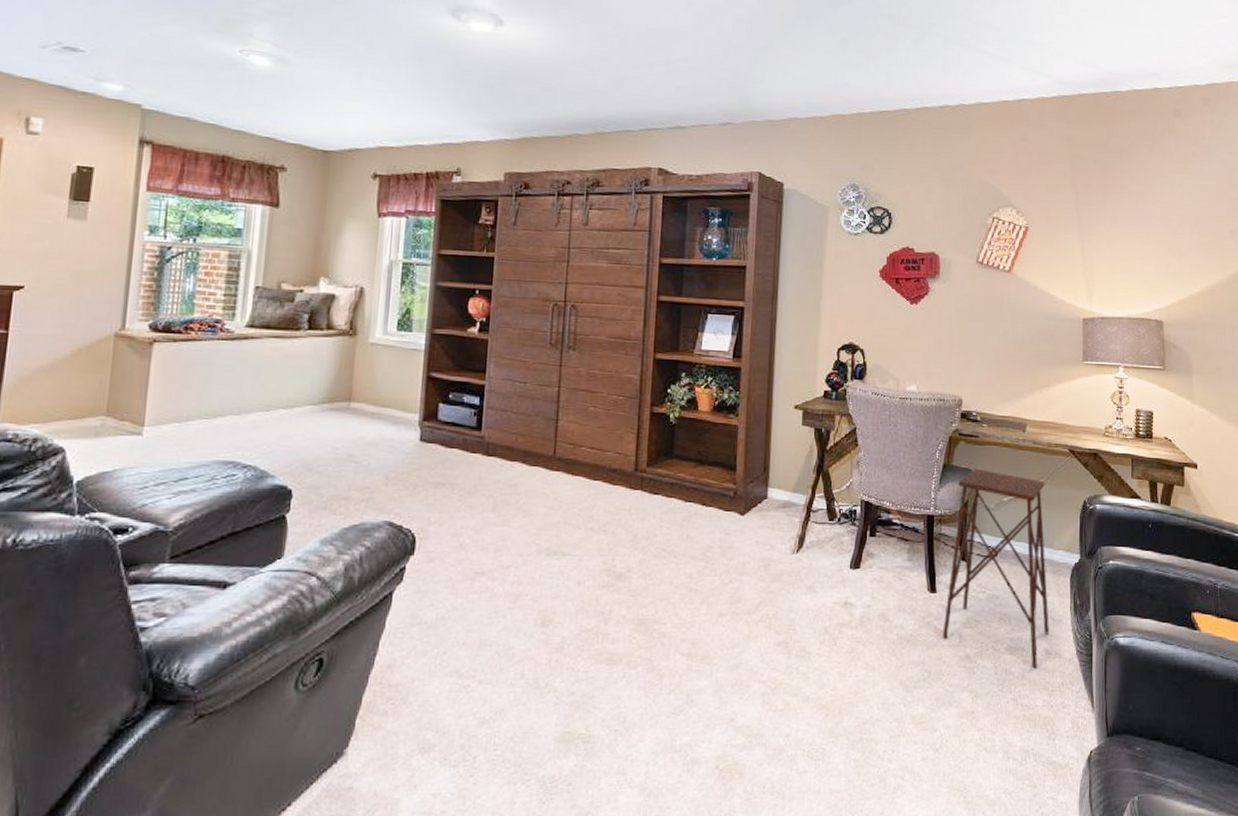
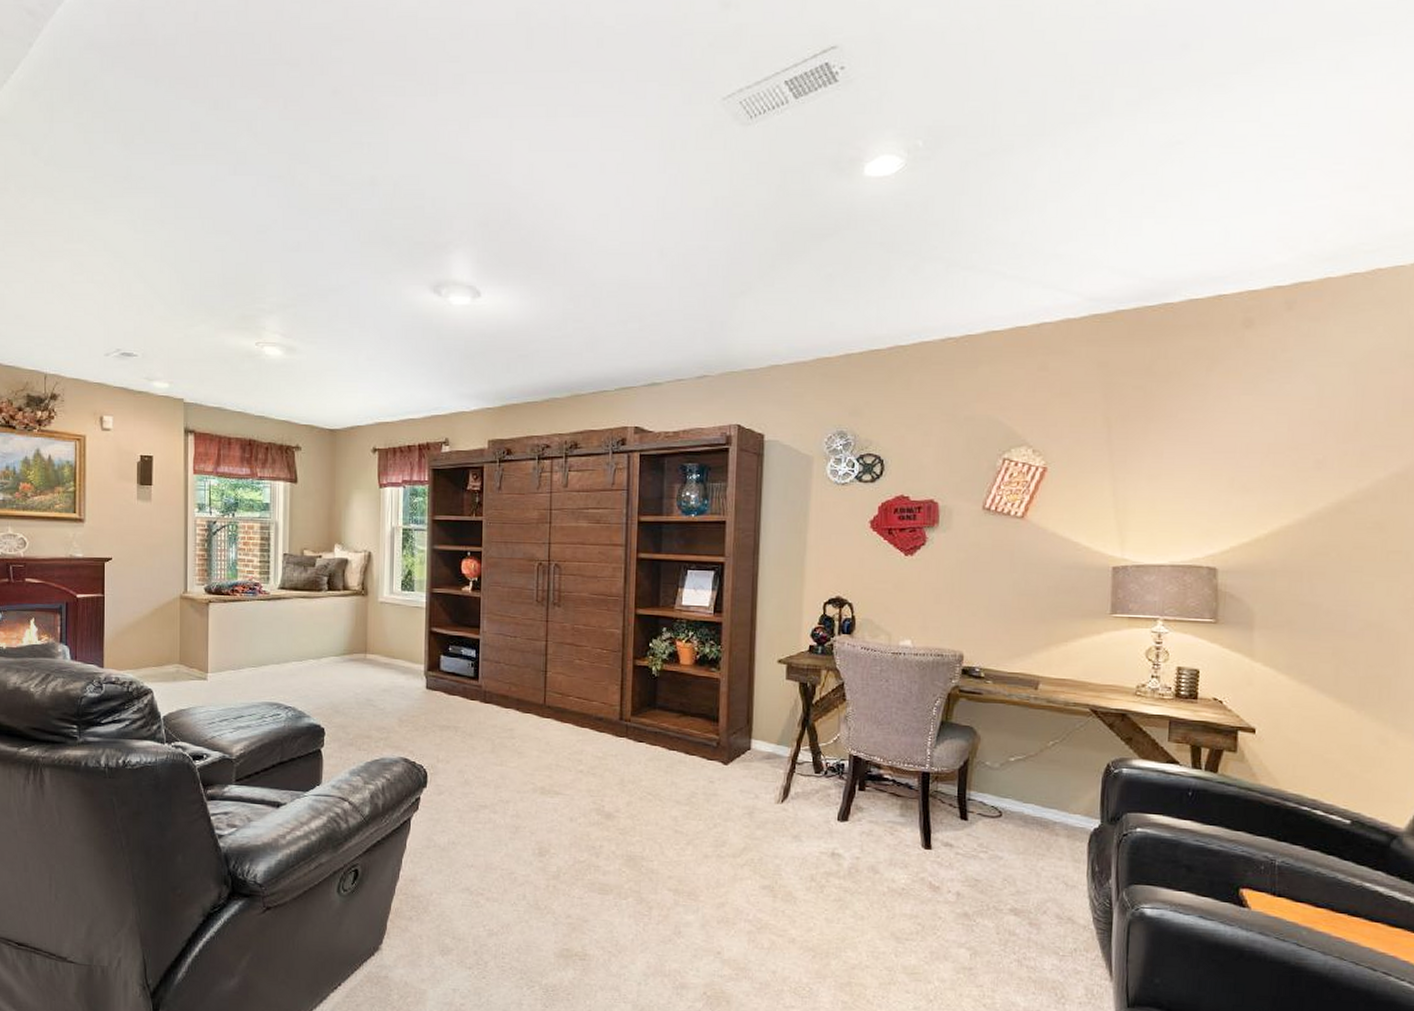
side table: present [942,468,1050,669] -> none [938,726,1062,932]

